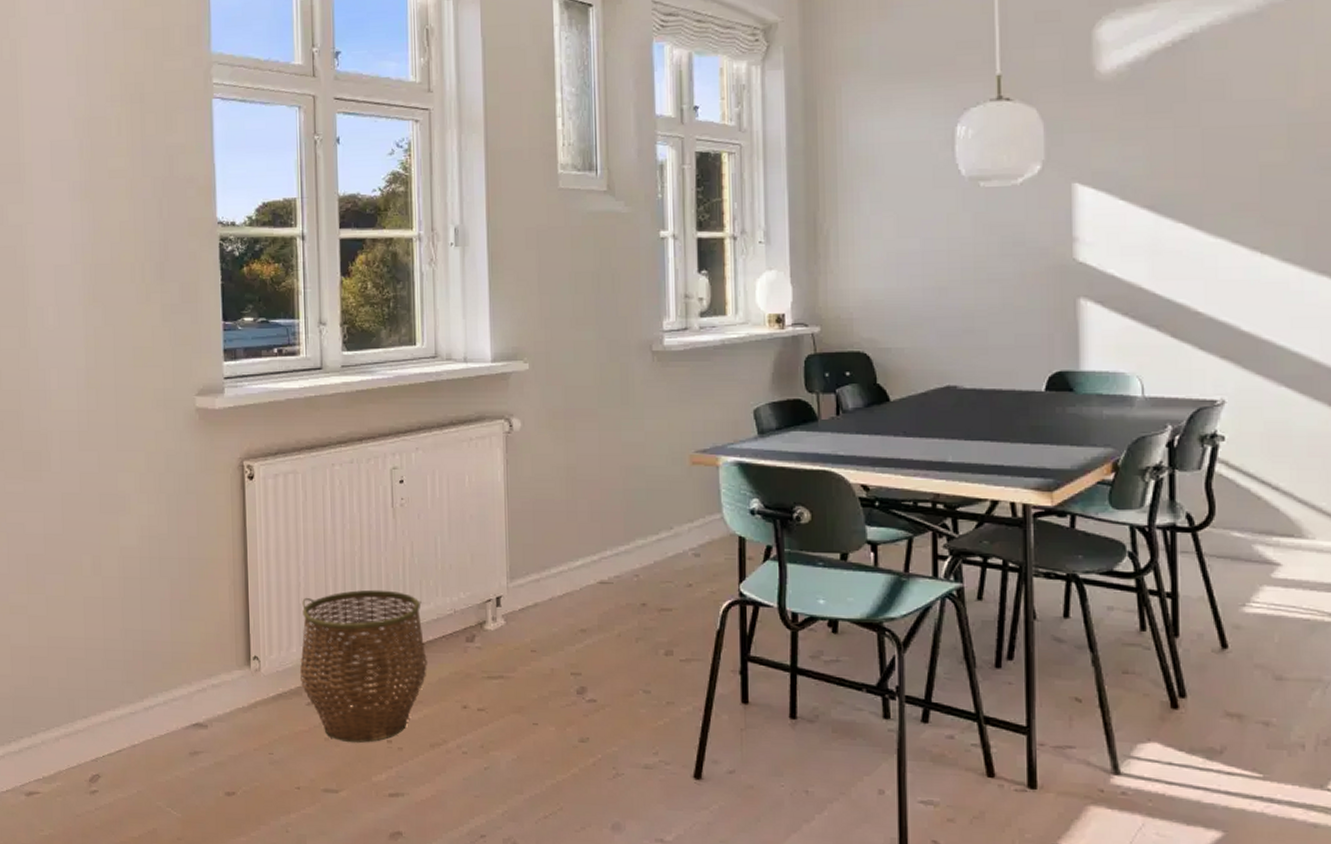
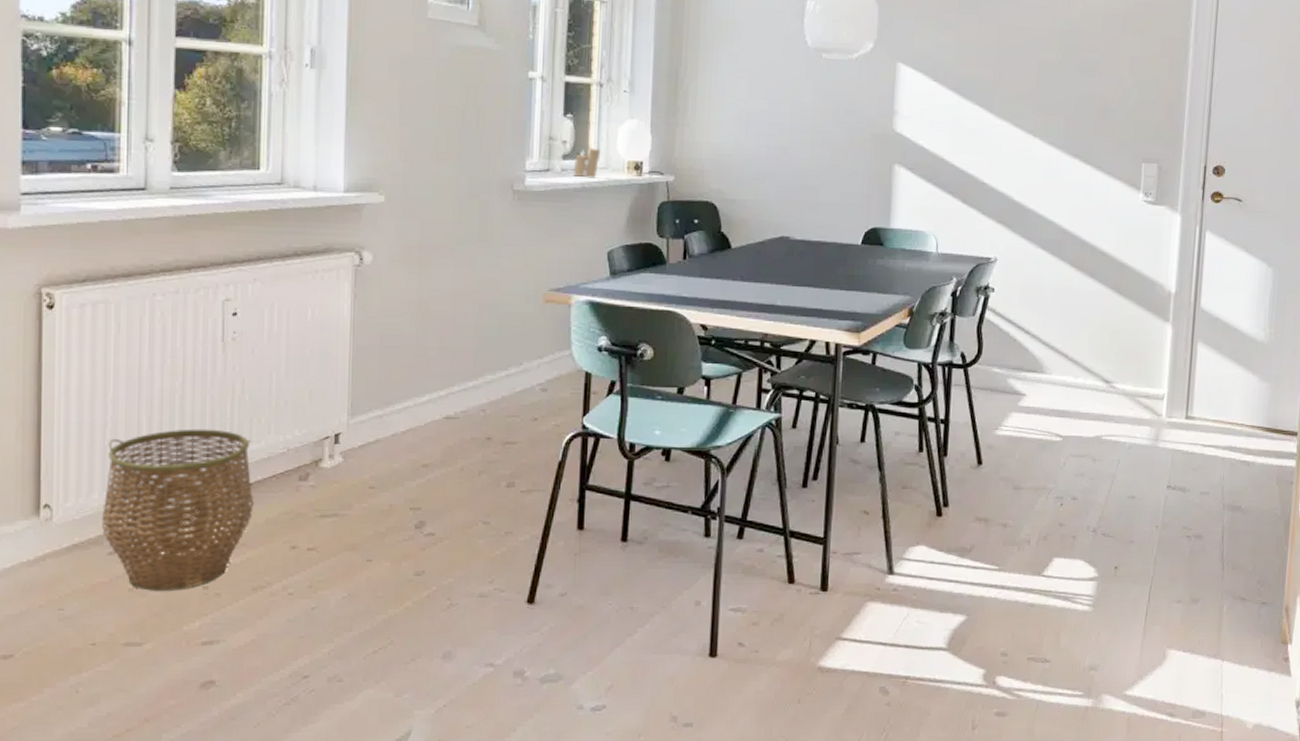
candle: none [711,300,739,335] -> present [572,144,601,179]

